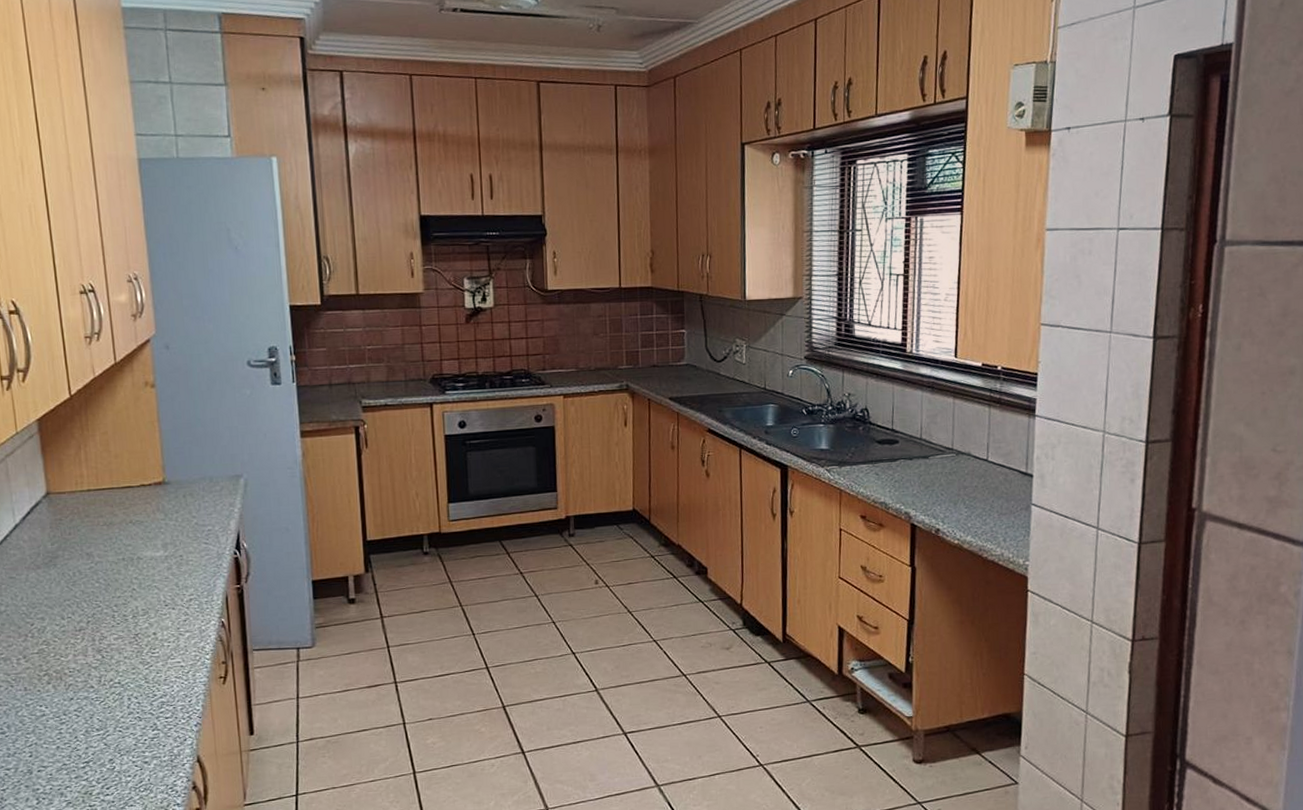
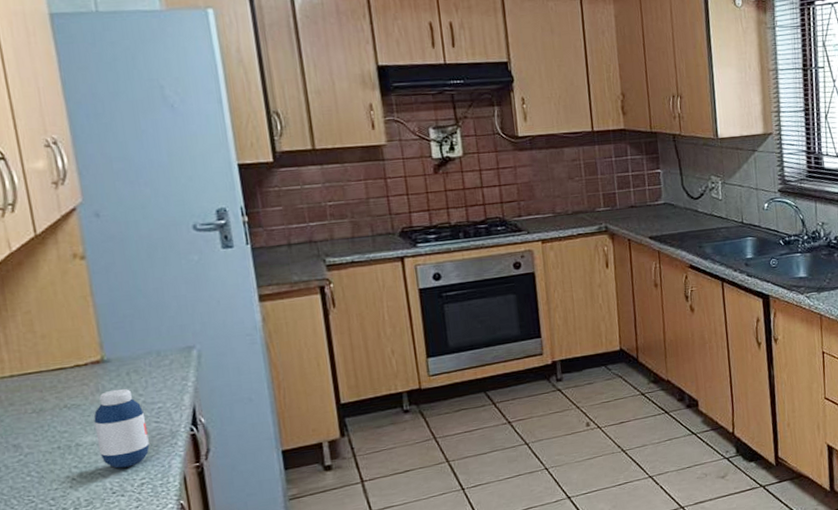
medicine bottle: none [154,509,199,583] -> present [94,388,150,469]

